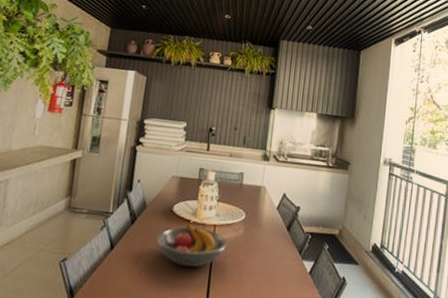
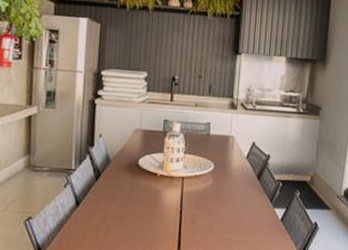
fruit bowl: present [156,225,228,268] -> none [123,178,197,220]

